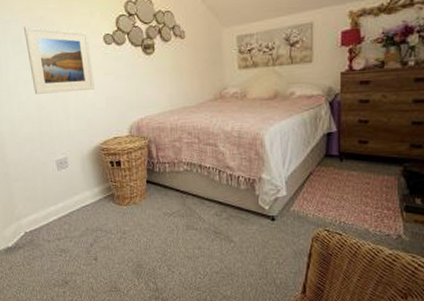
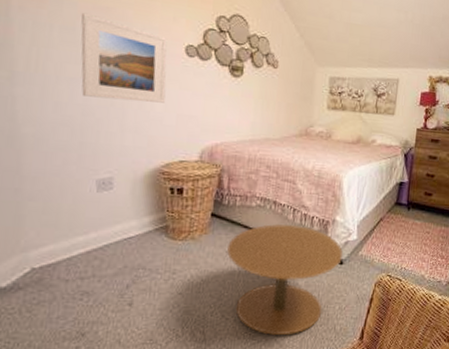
side table: none [163,185,273,288] -> present [226,223,343,336]

